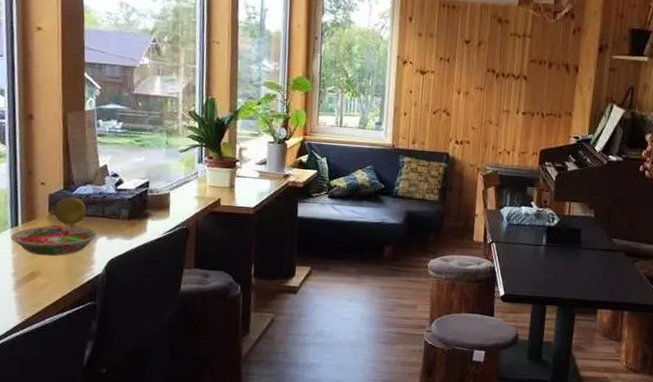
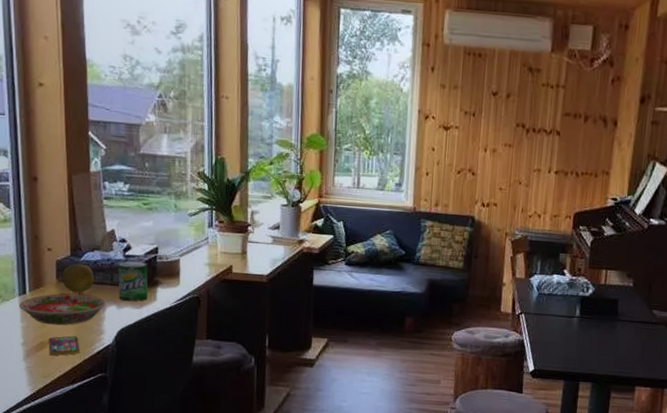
smartphone: none [39,266,70,286] -> present [48,336,80,356]
beverage can: none [109,194,139,233] -> present [118,261,148,302]

